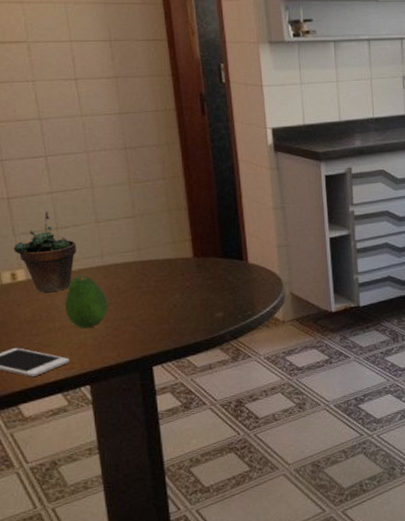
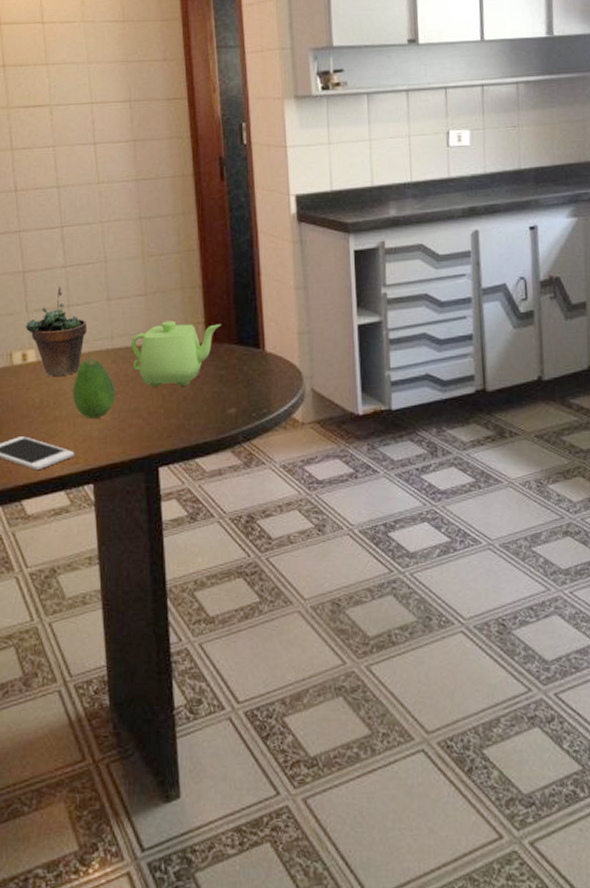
teapot: none [120,239,207,298] -> present [130,320,221,387]

